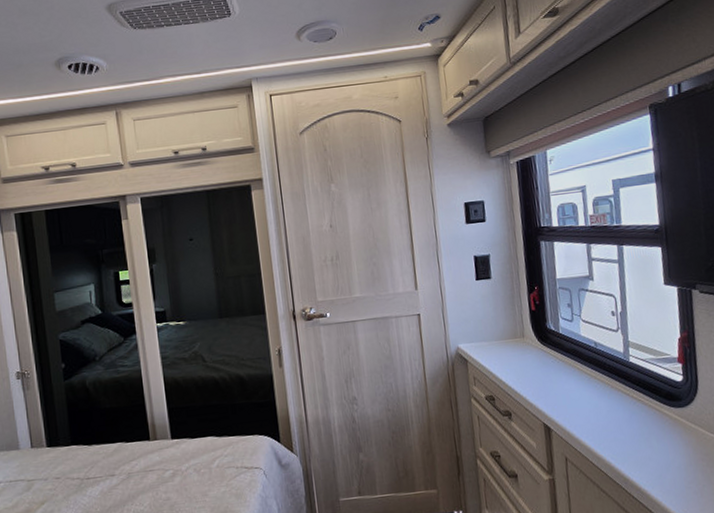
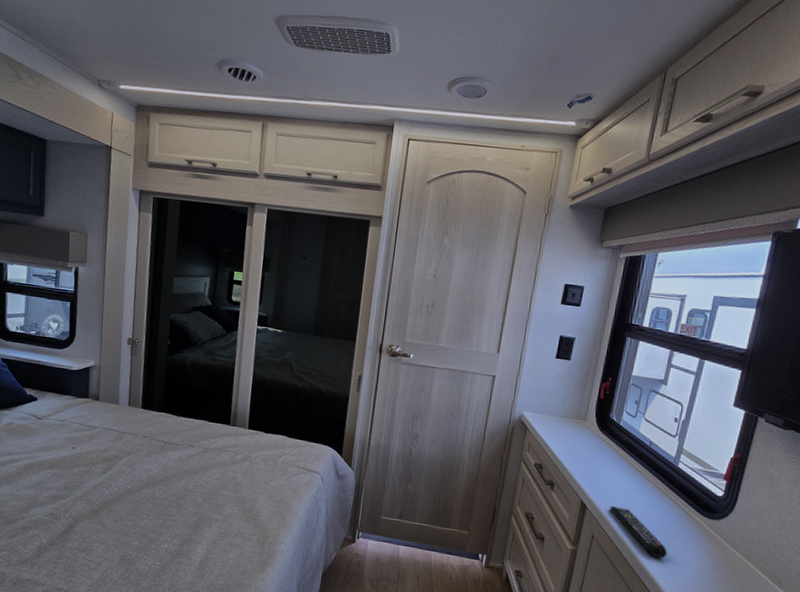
remote control: none [575,419,646,464] -> present [610,506,667,558]

